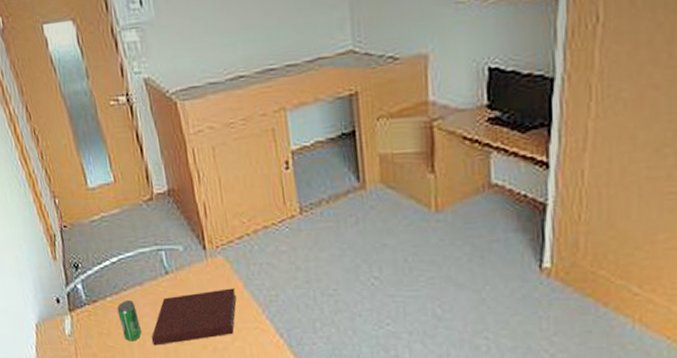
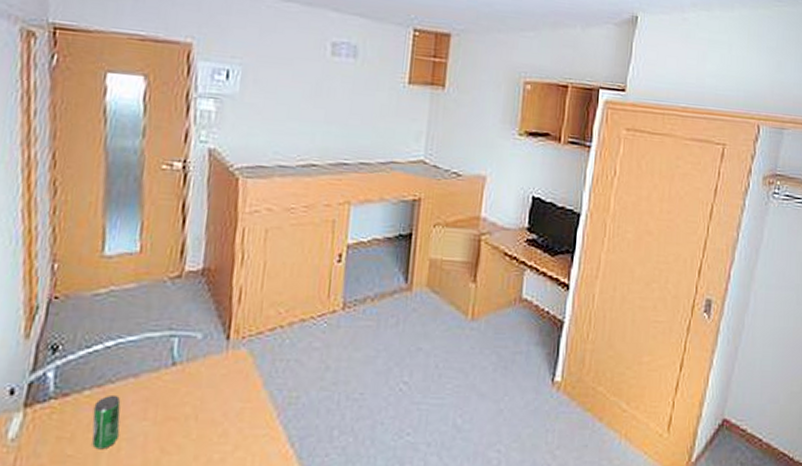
notebook: present [151,288,237,345] -> none [128,386,252,455]

